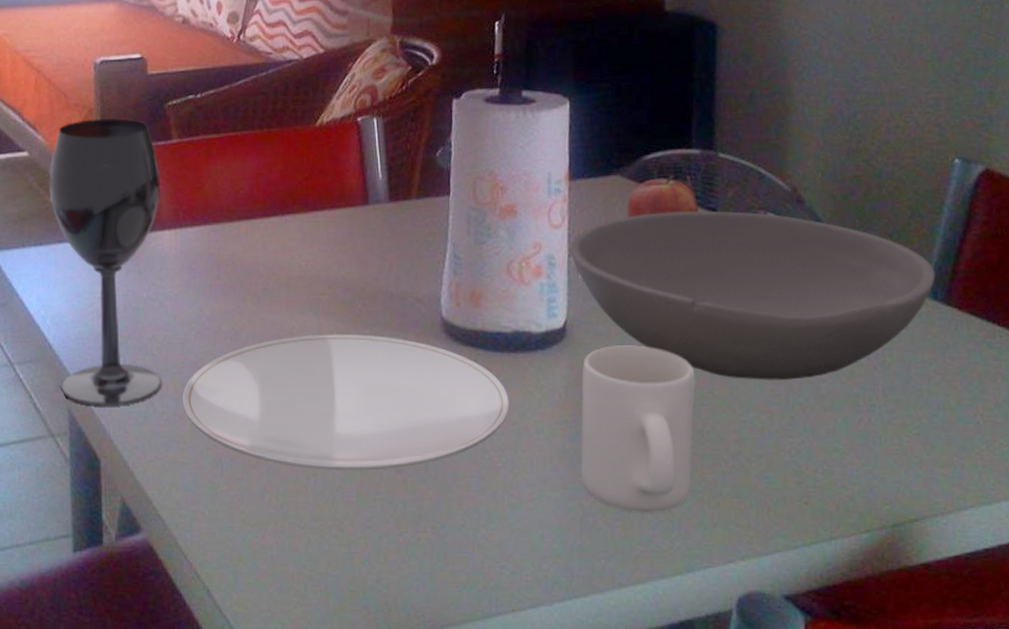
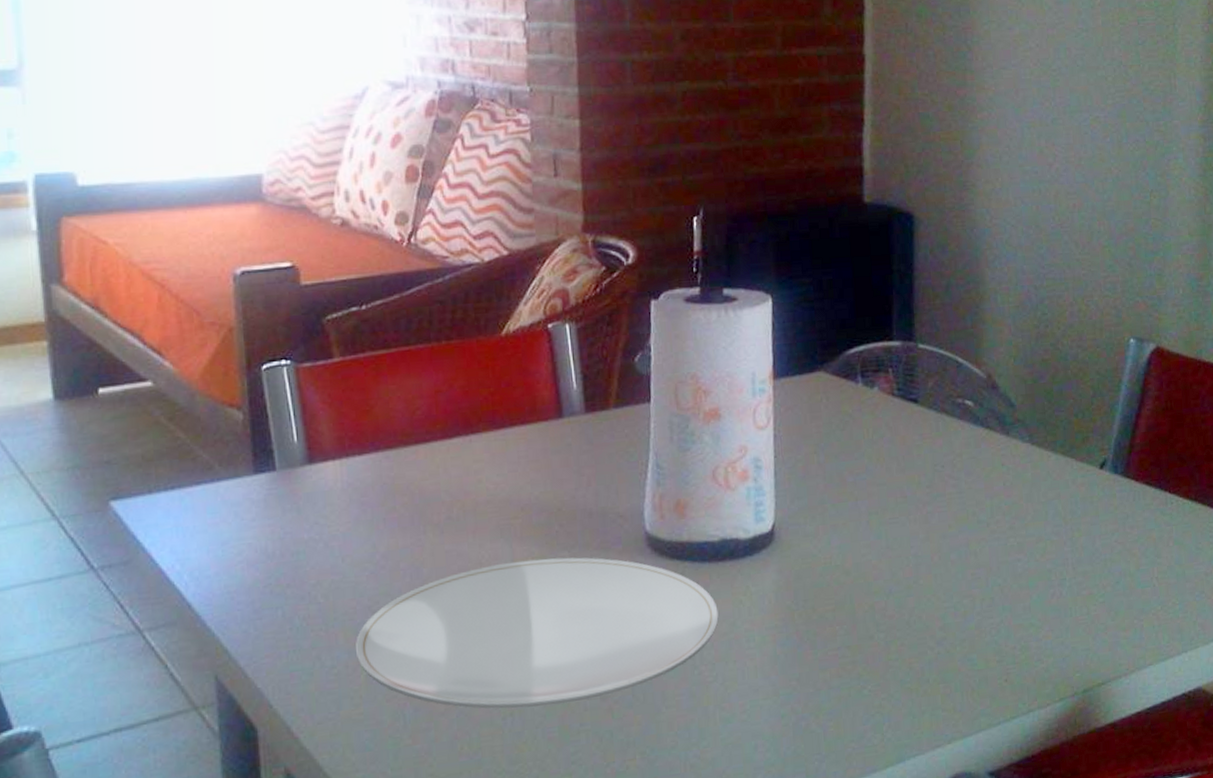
wine glass: present [49,118,162,407] -> none [180,337,330,669]
bowl: present [570,210,935,380] -> none [776,401,1116,566]
mug: present [580,345,695,512] -> none [790,542,901,710]
fruit: present [626,175,699,218] -> none [831,368,901,414]

